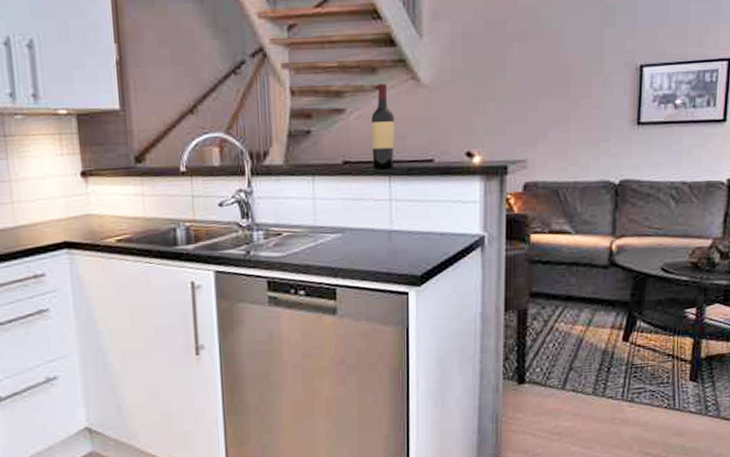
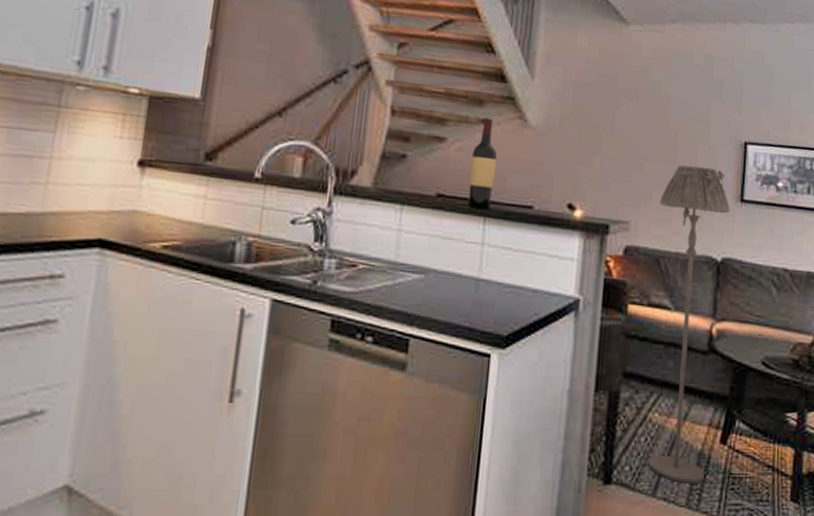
floor lamp: none [555,96,627,377] -> present [648,165,730,484]

